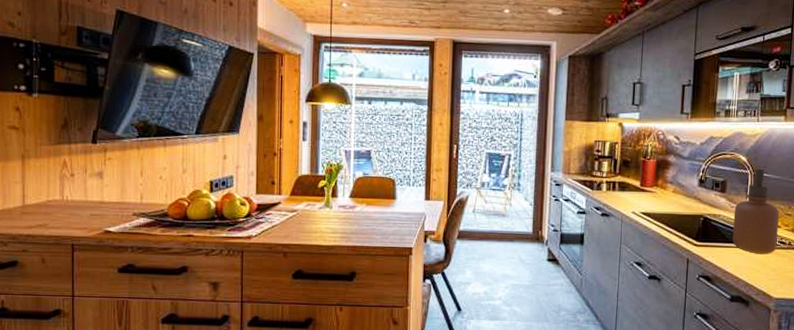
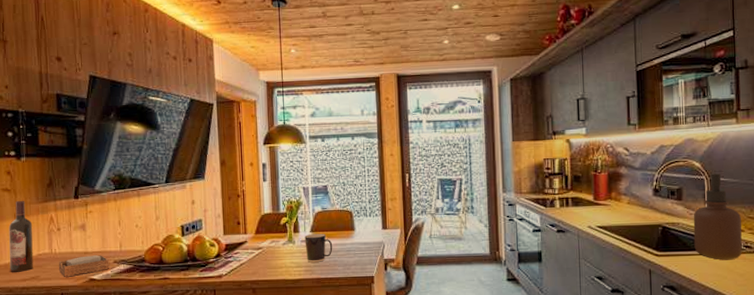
wine bottle: none [13,140,43,218] -> present [8,200,34,272]
napkin holder: none [70,205,128,227] -> present [58,255,109,277]
mug: none [342,199,372,230] -> present [304,233,333,262]

